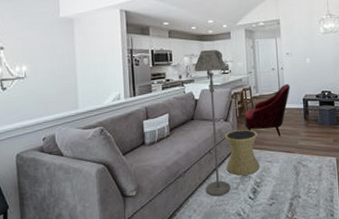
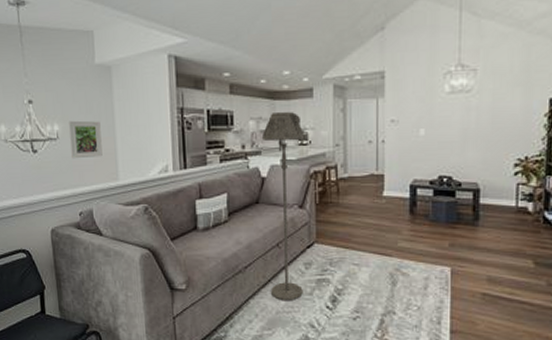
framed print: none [36,62,65,93] -> present [69,120,103,159]
side table: present [225,129,260,176] -> none [298,220,343,279]
armchair: present [244,84,291,137] -> none [326,164,394,234]

